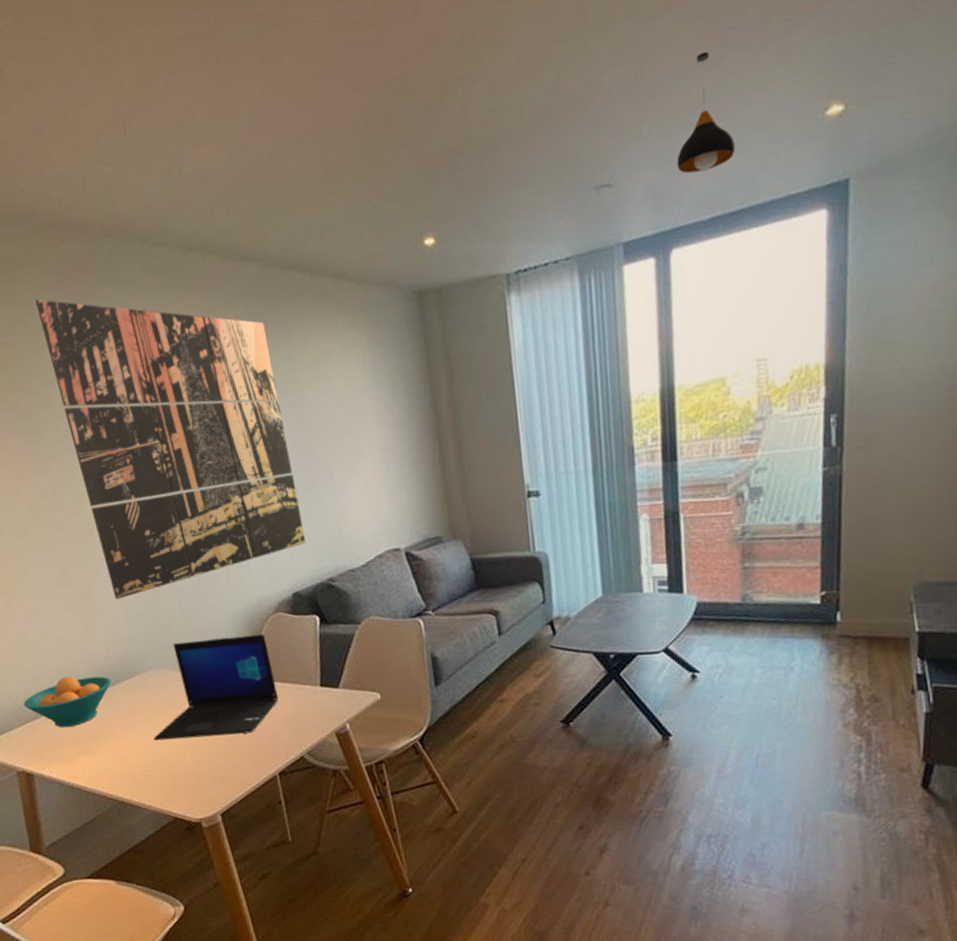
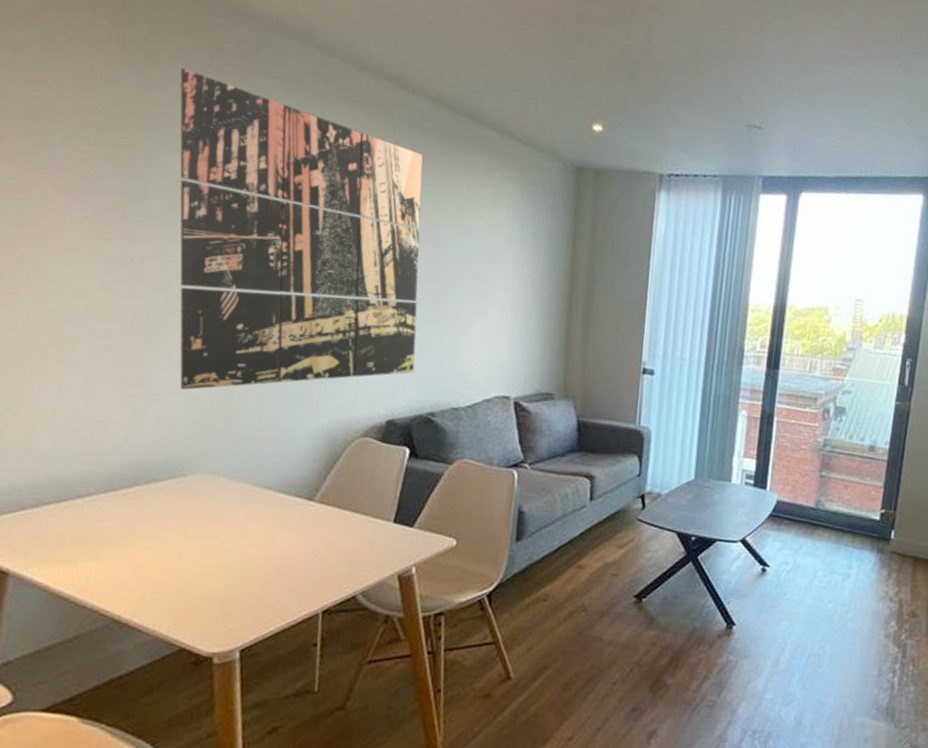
fruit bowl: present [23,676,112,728] -> none [23,464,148,524]
laptop: present [153,634,279,741] -> none [181,448,346,562]
pendant light: present [676,51,736,174] -> none [815,49,862,139]

